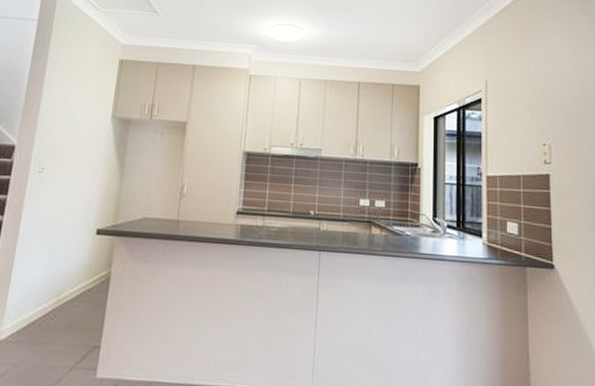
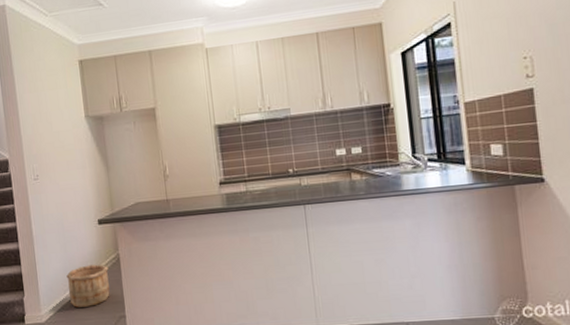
wooden bucket: none [40,279,95,329] -> present [66,264,110,308]

